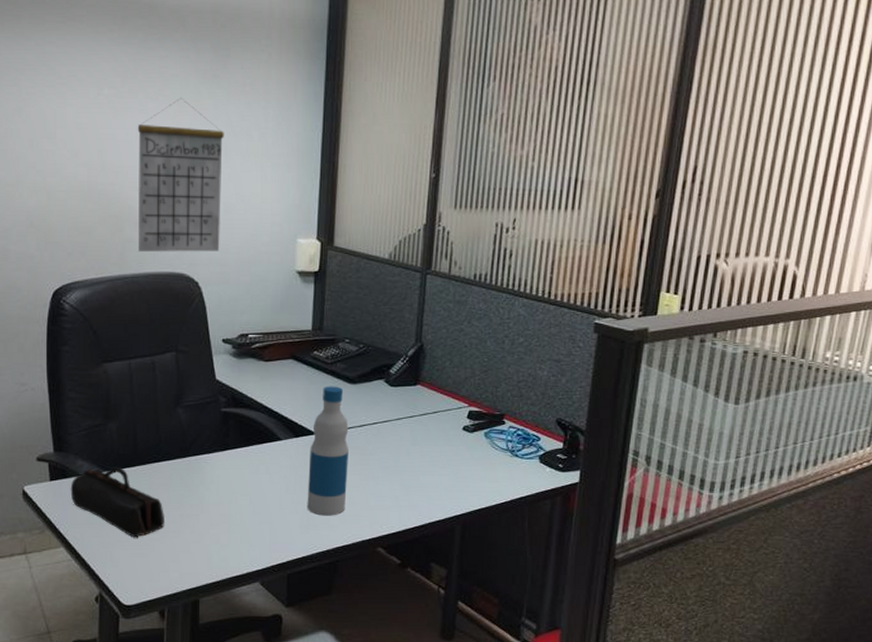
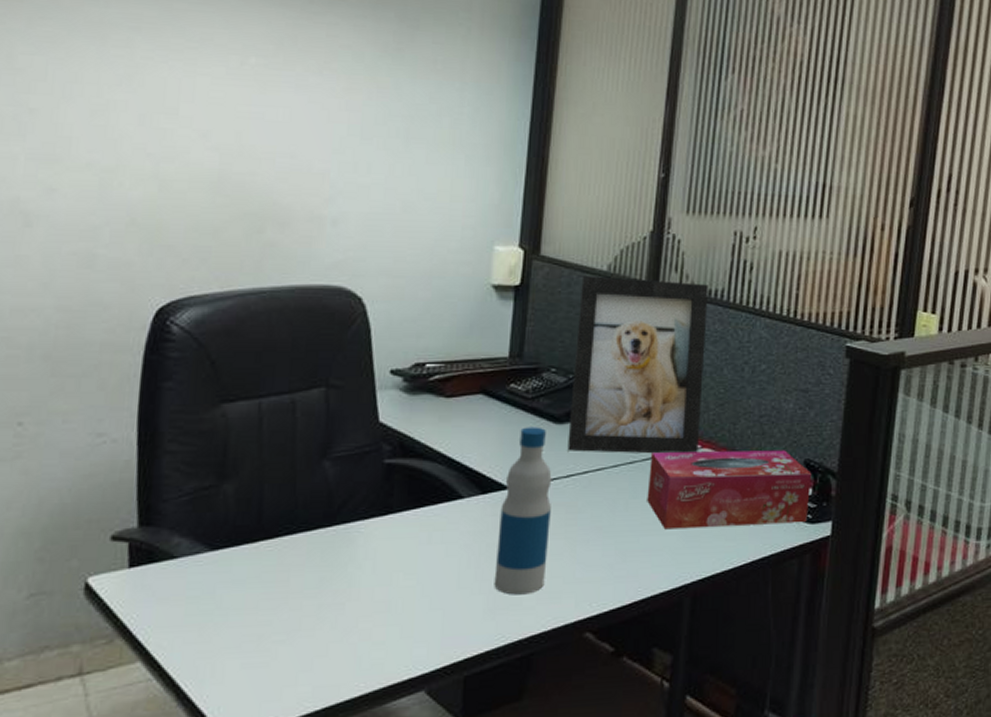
pencil case: present [70,466,164,538] -> none [158,542,296,641]
calendar: present [137,97,224,252] -> none [283,72,406,261]
picture frame: none [360,263,473,411] -> present [567,276,708,454]
tissue box: none [425,409,563,472] -> present [647,450,812,530]

